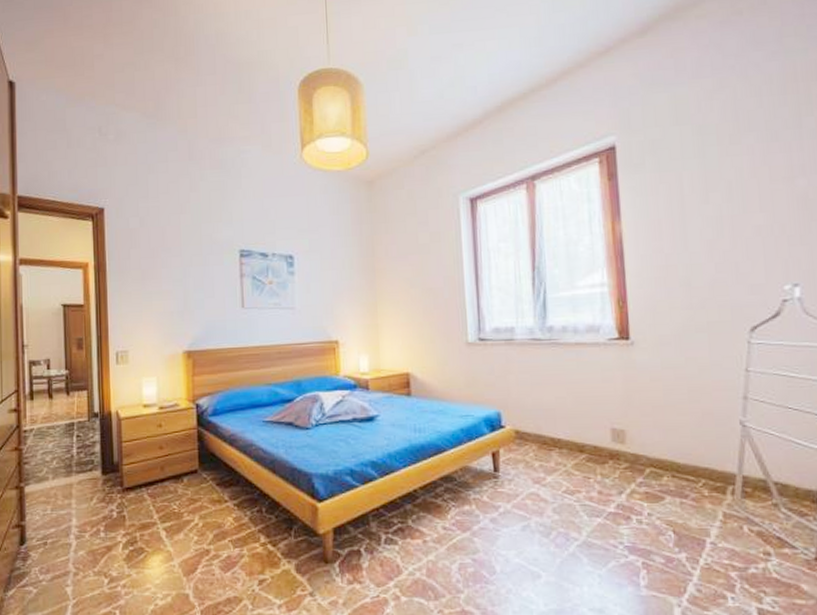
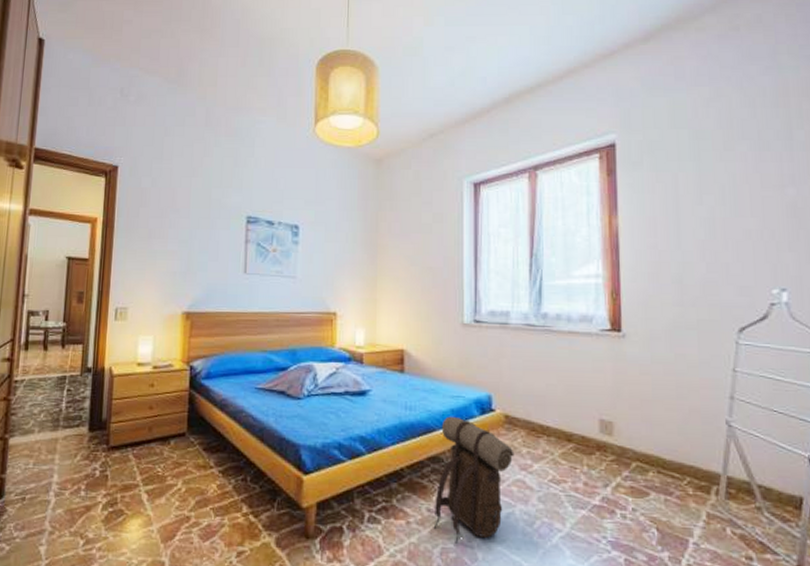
backpack: none [450,435,527,560] -> present [433,416,514,545]

